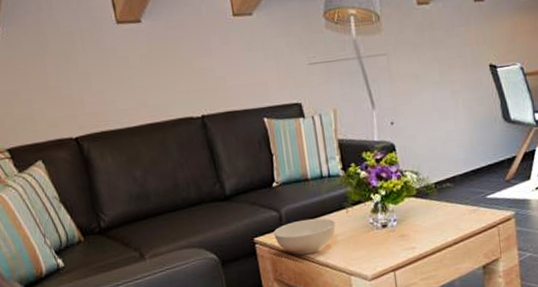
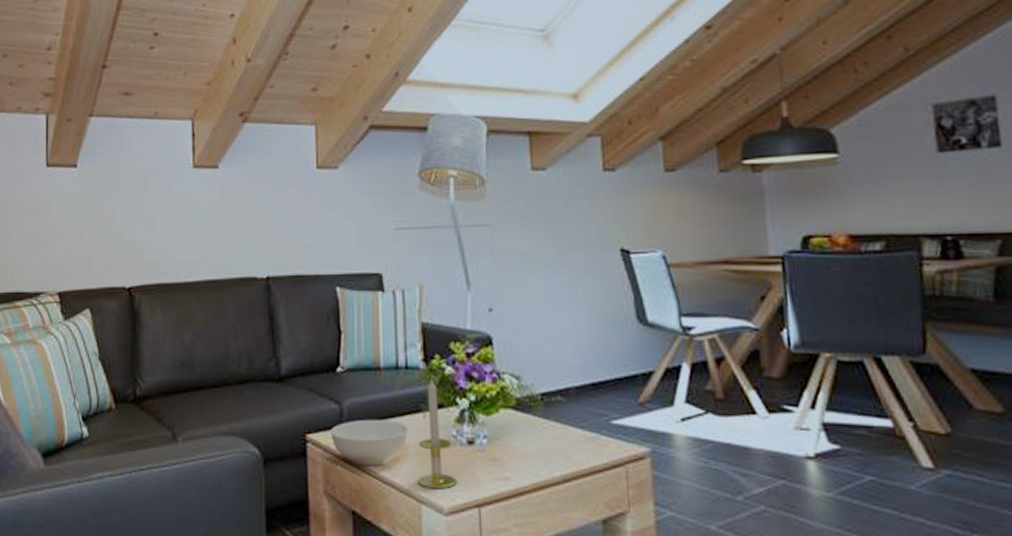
candle: none [344,182,376,264] -> present [417,378,457,489]

